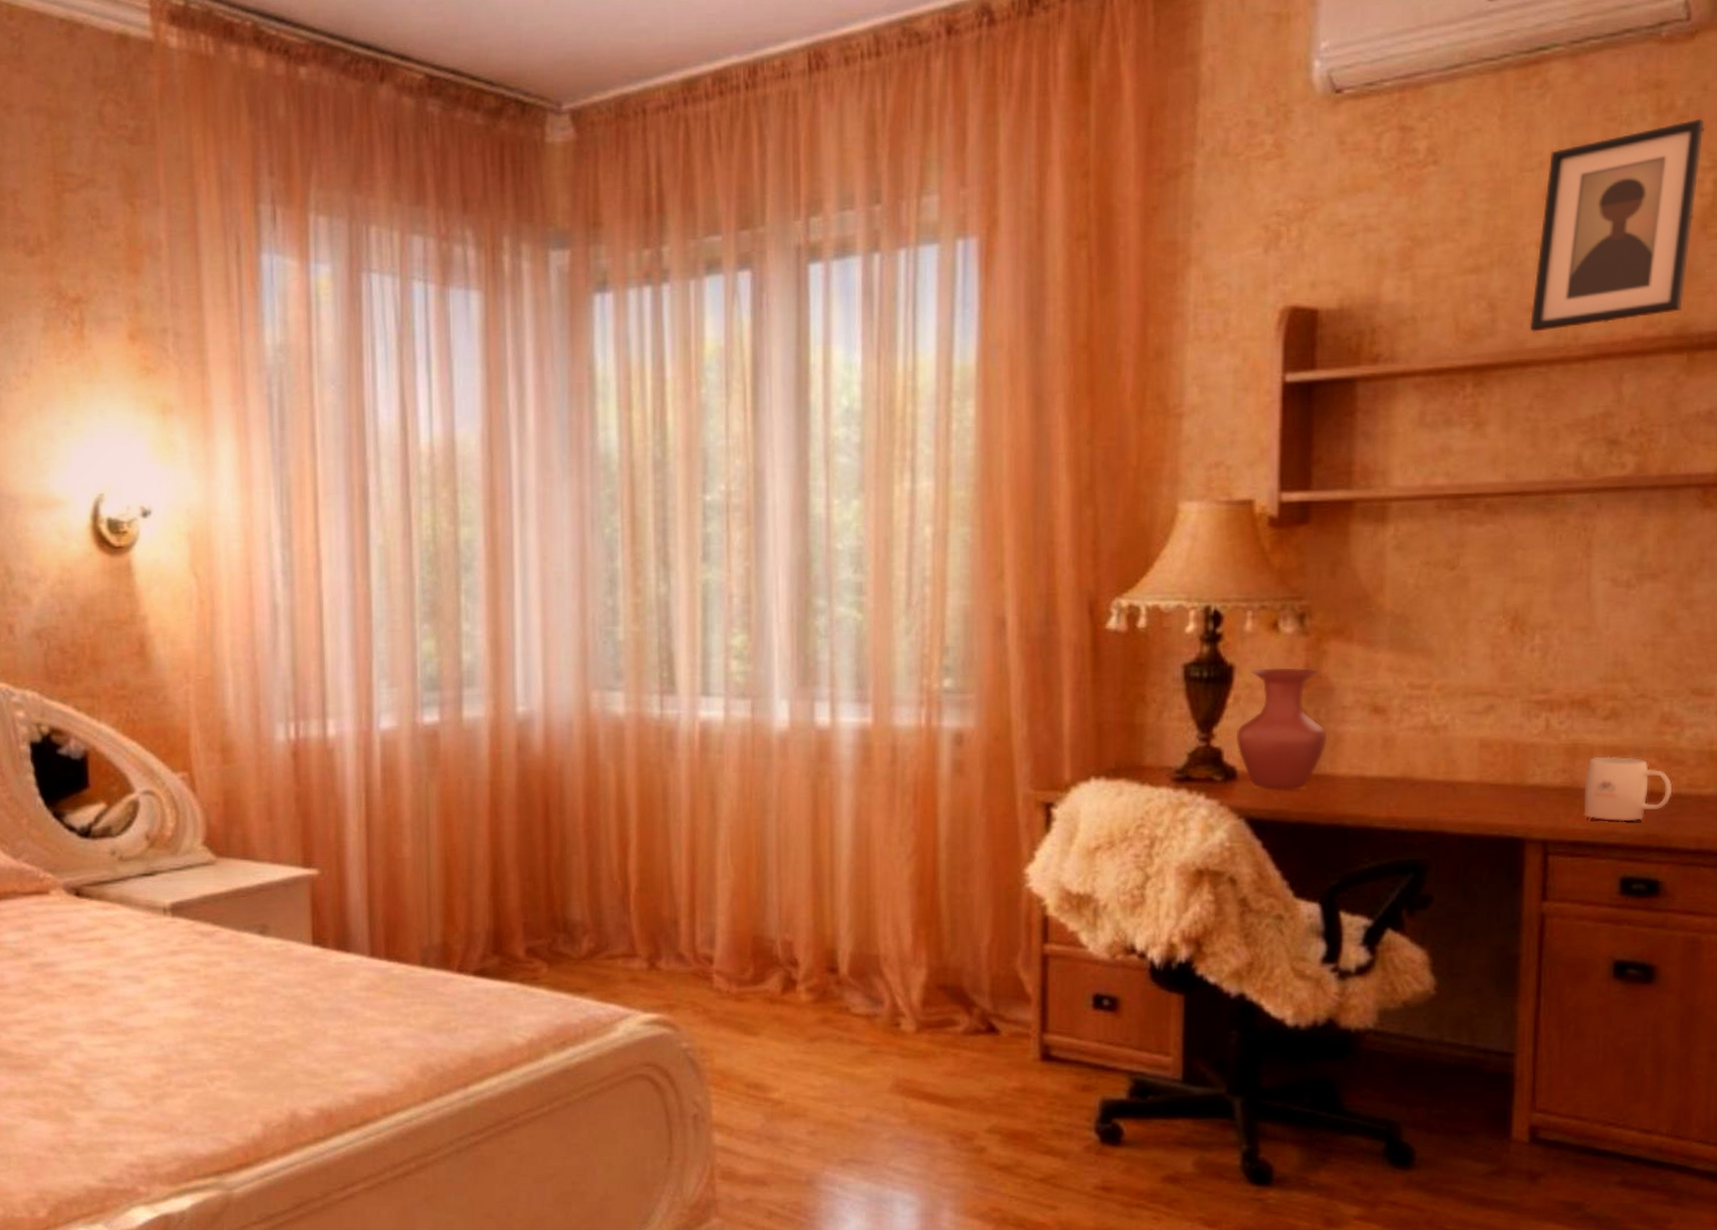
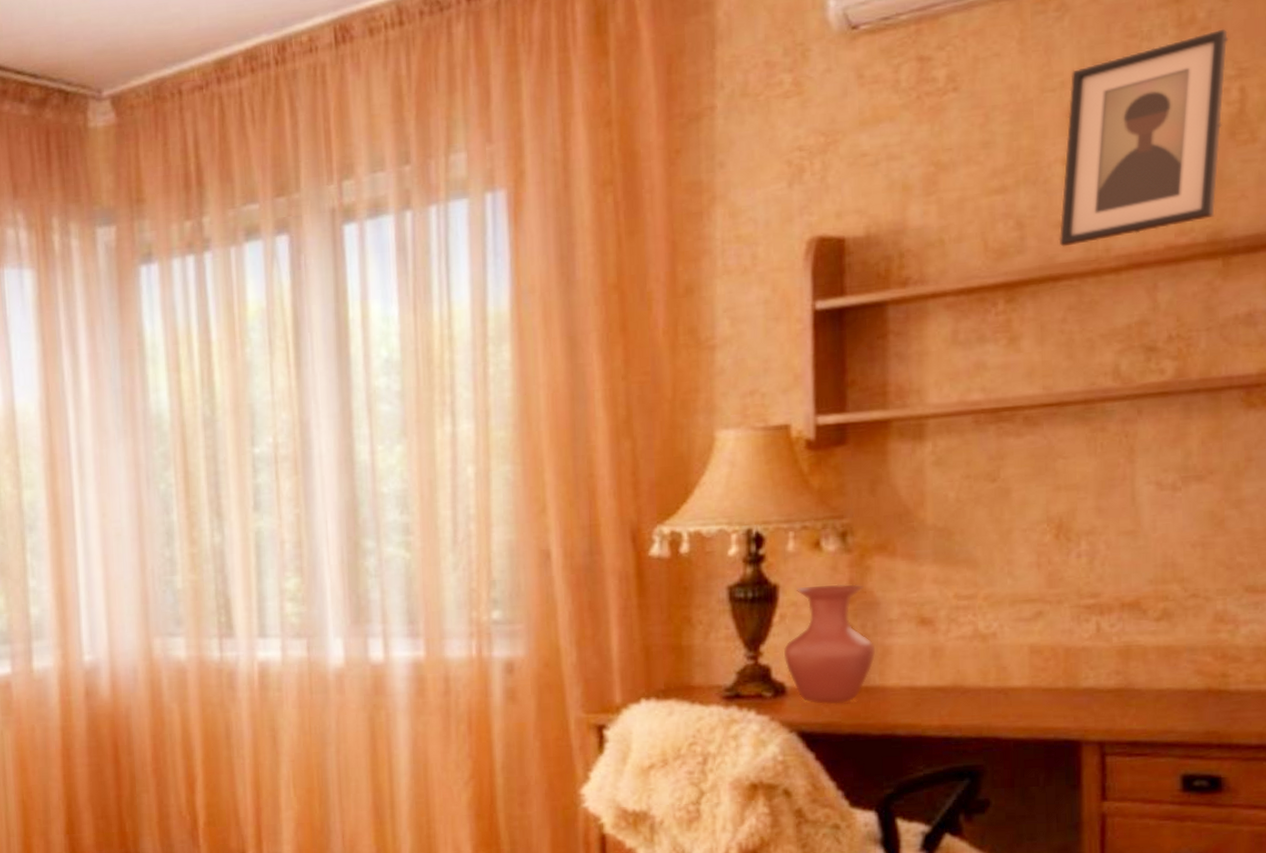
mug: present [1583,756,1673,822] -> none [1139,656,1231,721]

